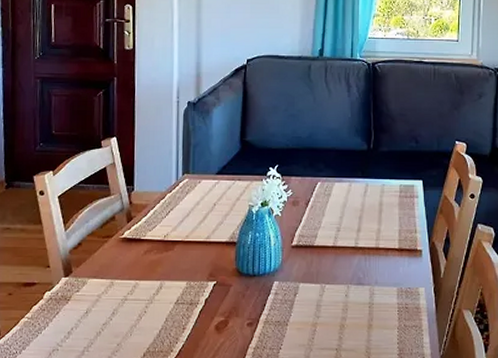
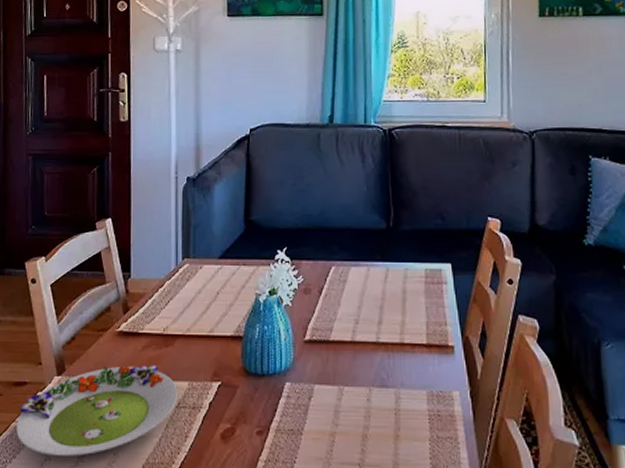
salad plate: none [26,267,176,347] -> present [16,365,177,456]

